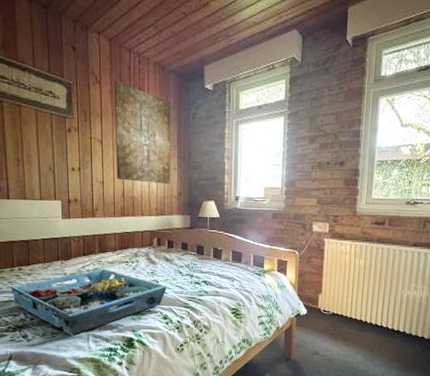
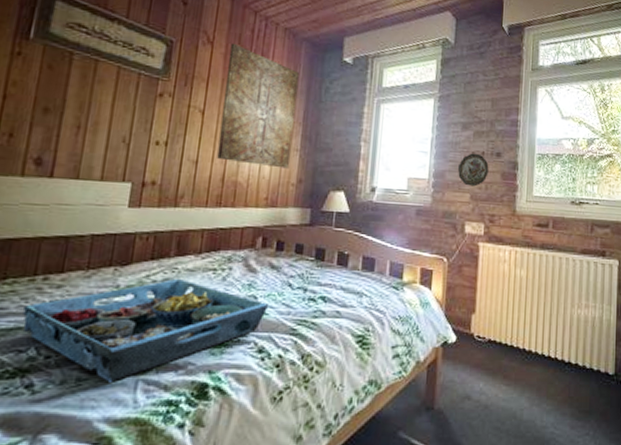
decorative plate: none [306,163,333,193] -> present [458,153,489,187]

